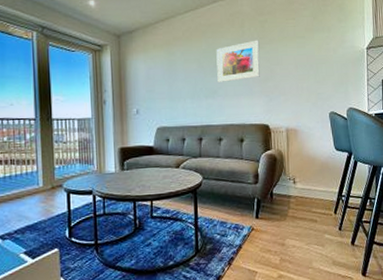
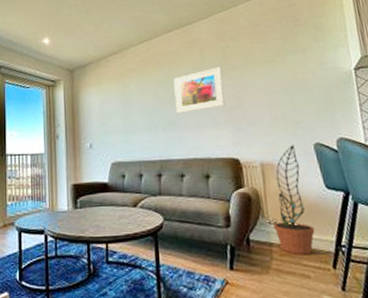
decorative plant: none [293,113,324,204] -> present [273,145,315,255]

